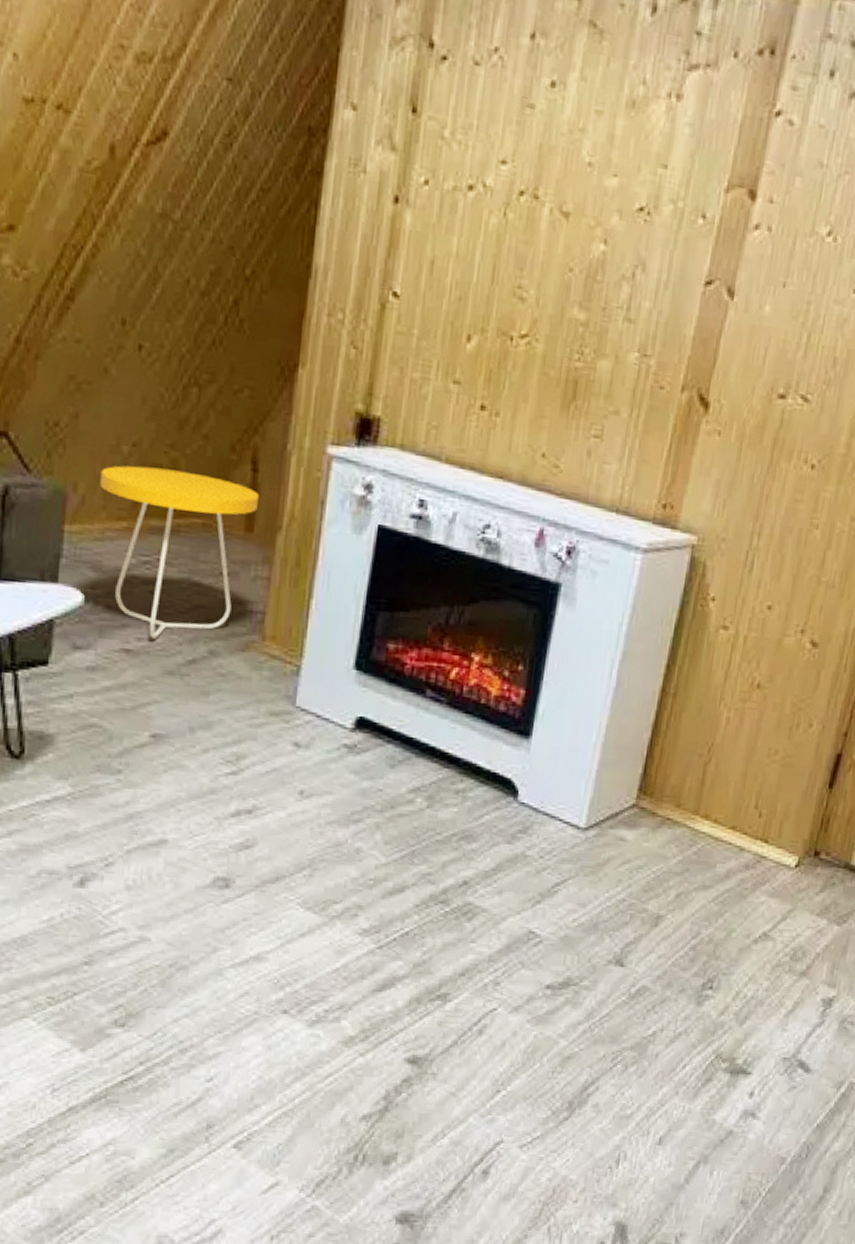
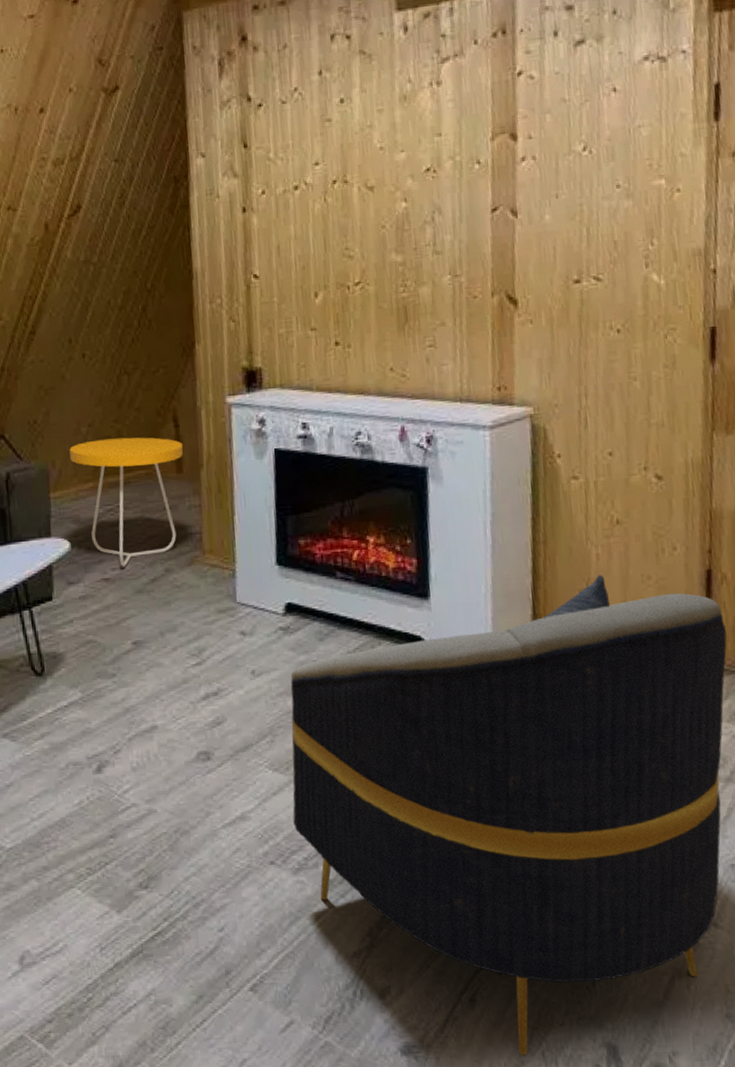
armchair: none [319,741,841,1230] -> present [290,575,727,1056]

